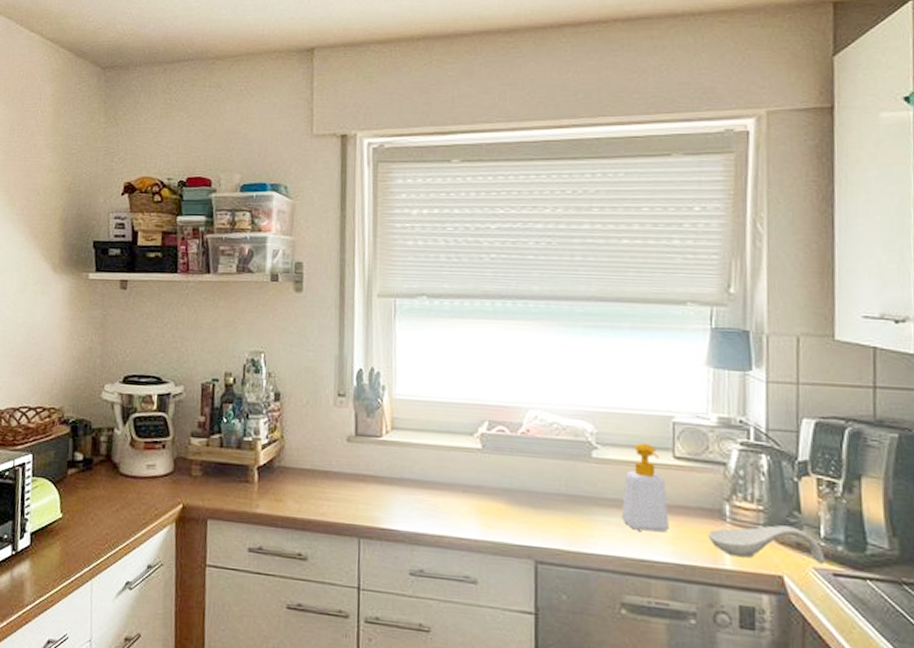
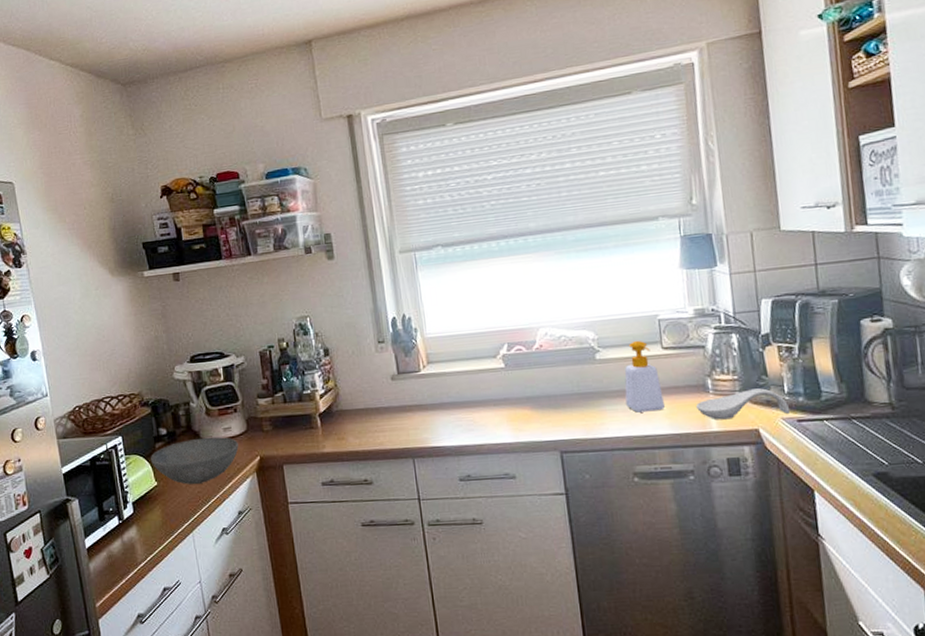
bowl: none [60,471,161,525] -> present [151,437,239,484]

